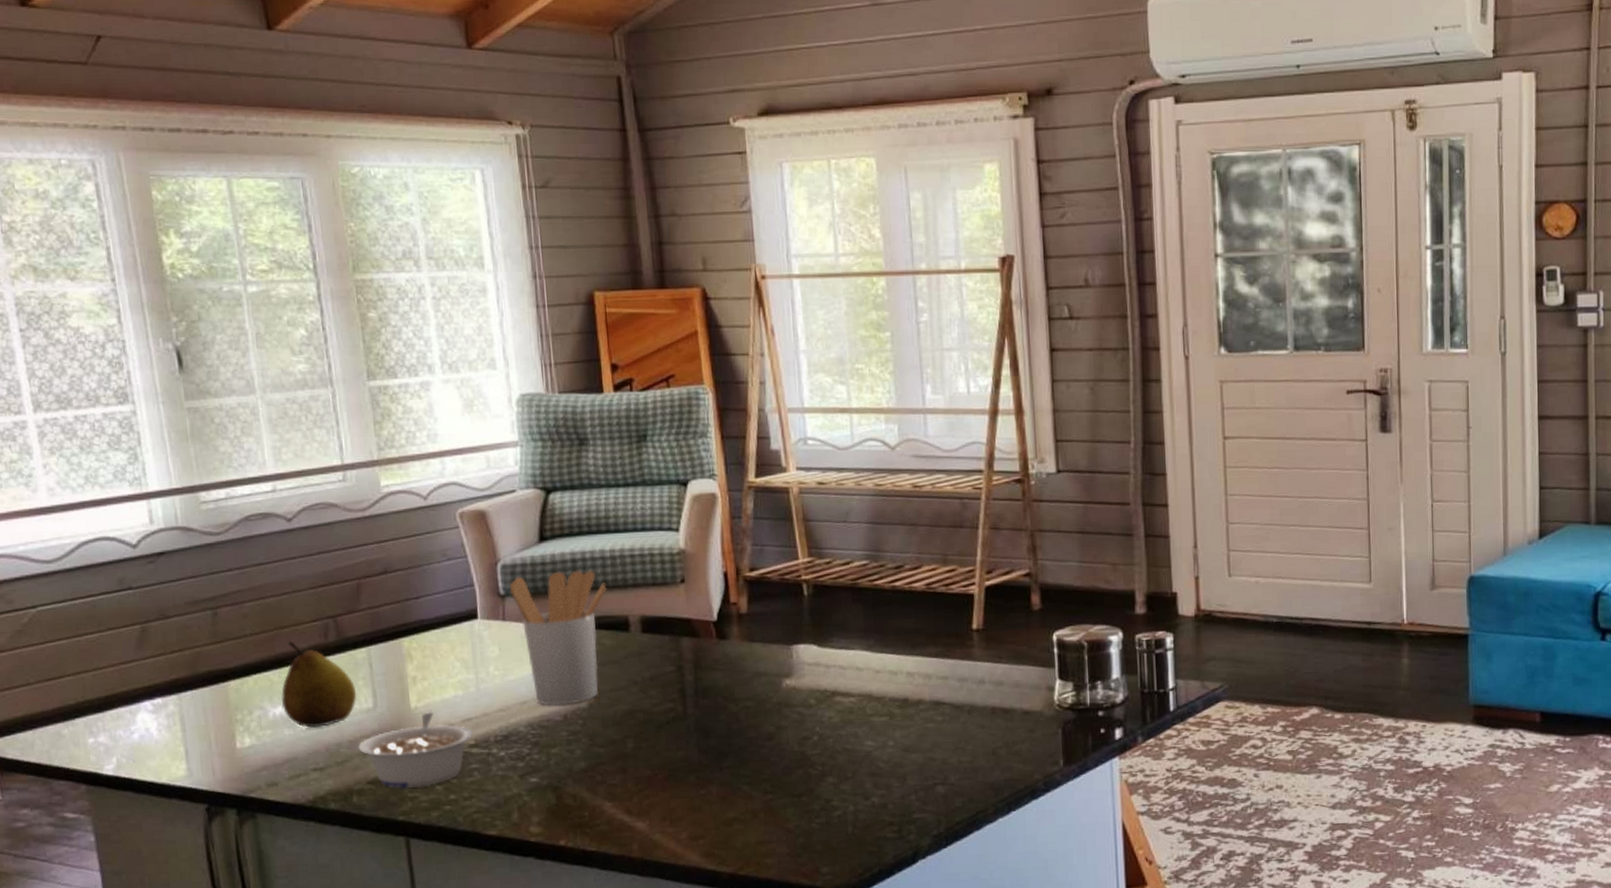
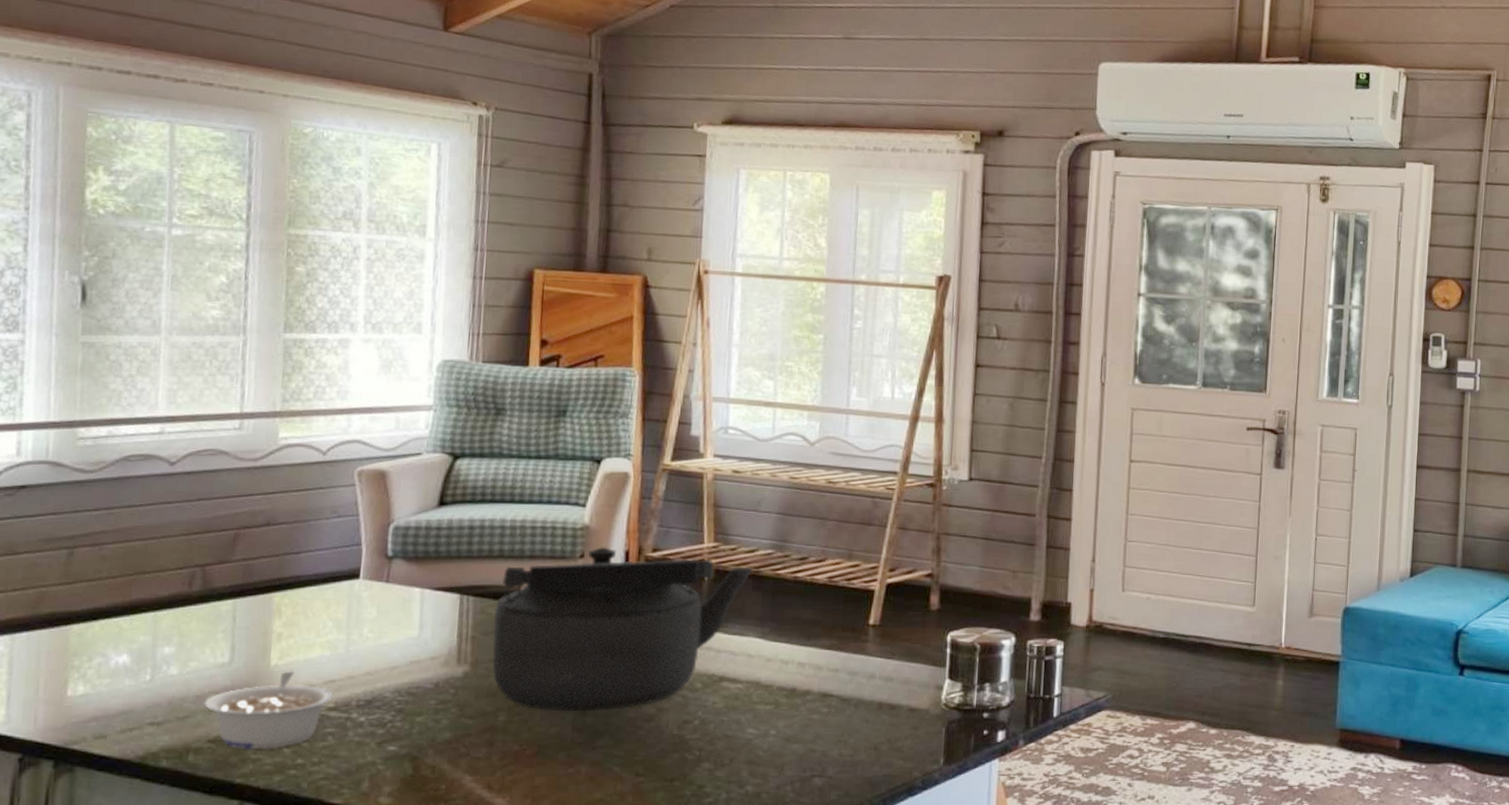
fruit: present [281,641,357,728] -> none [128,587,214,679]
utensil holder: present [509,570,607,706] -> none [398,537,502,673]
kettle: none [608,570,852,735] -> present [492,547,755,712]

